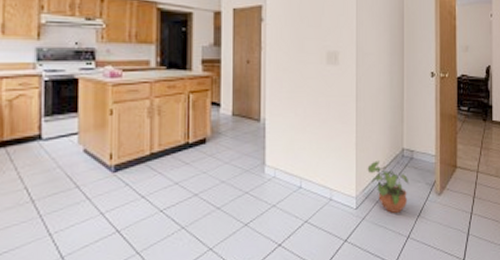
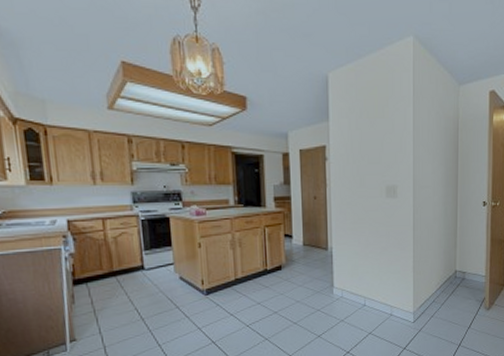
potted plant: present [367,160,409,213] -> none [423,281,461,326]

